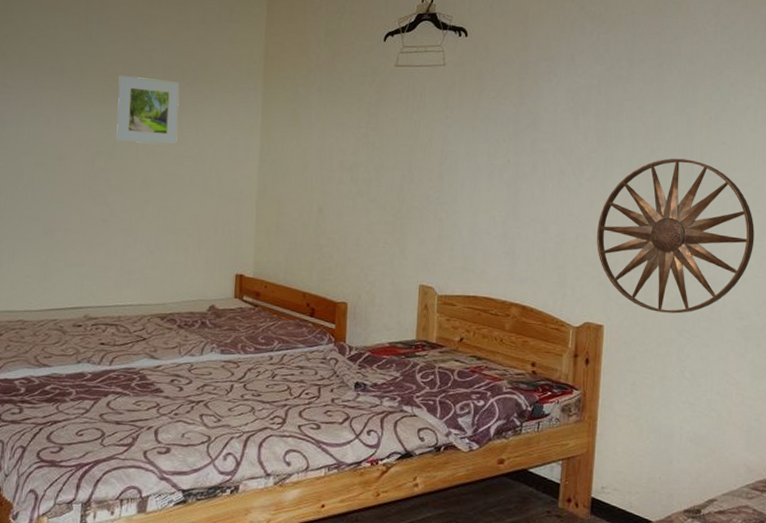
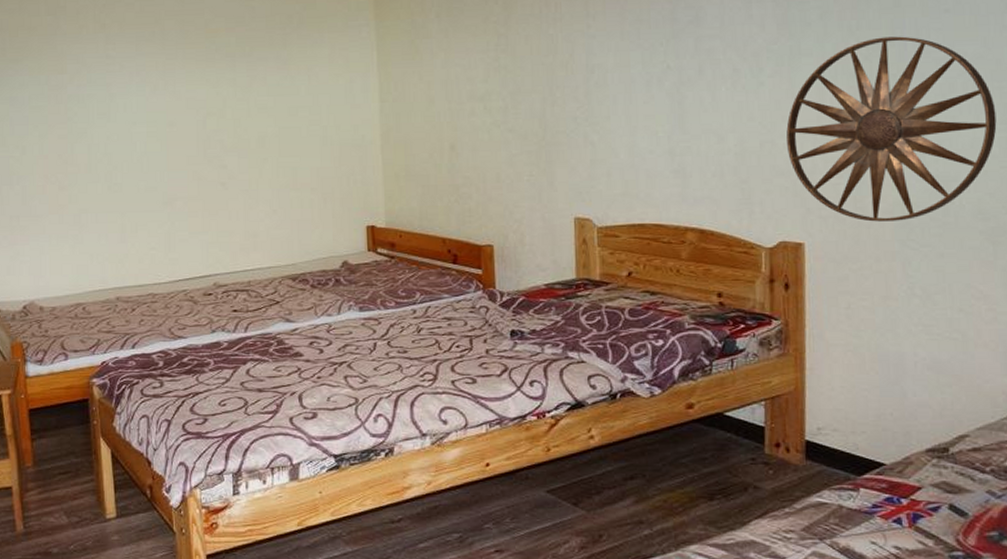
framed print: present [116,75,180,146] -> none [221,28,289,100]

